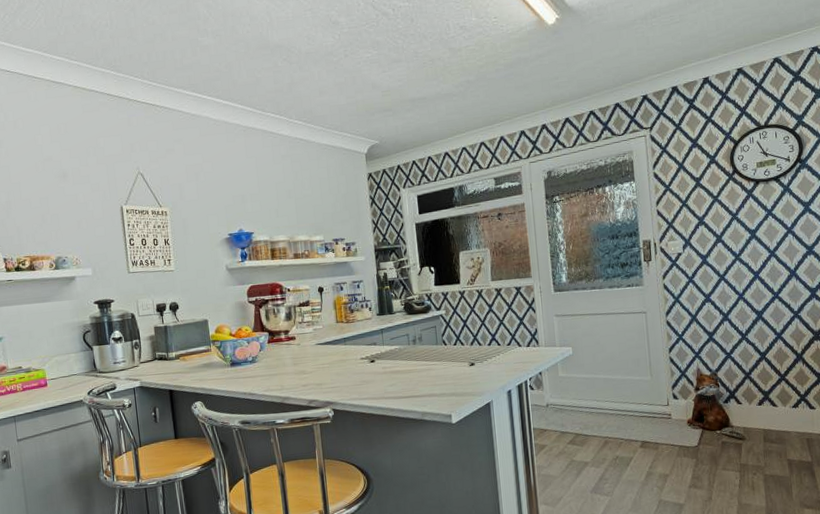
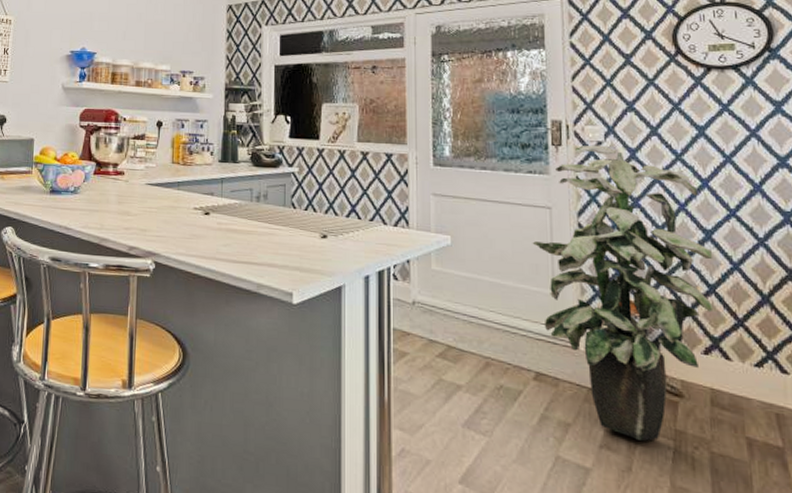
indoor plant: none [633,256,764,477] -> present [532,145,714,441]

